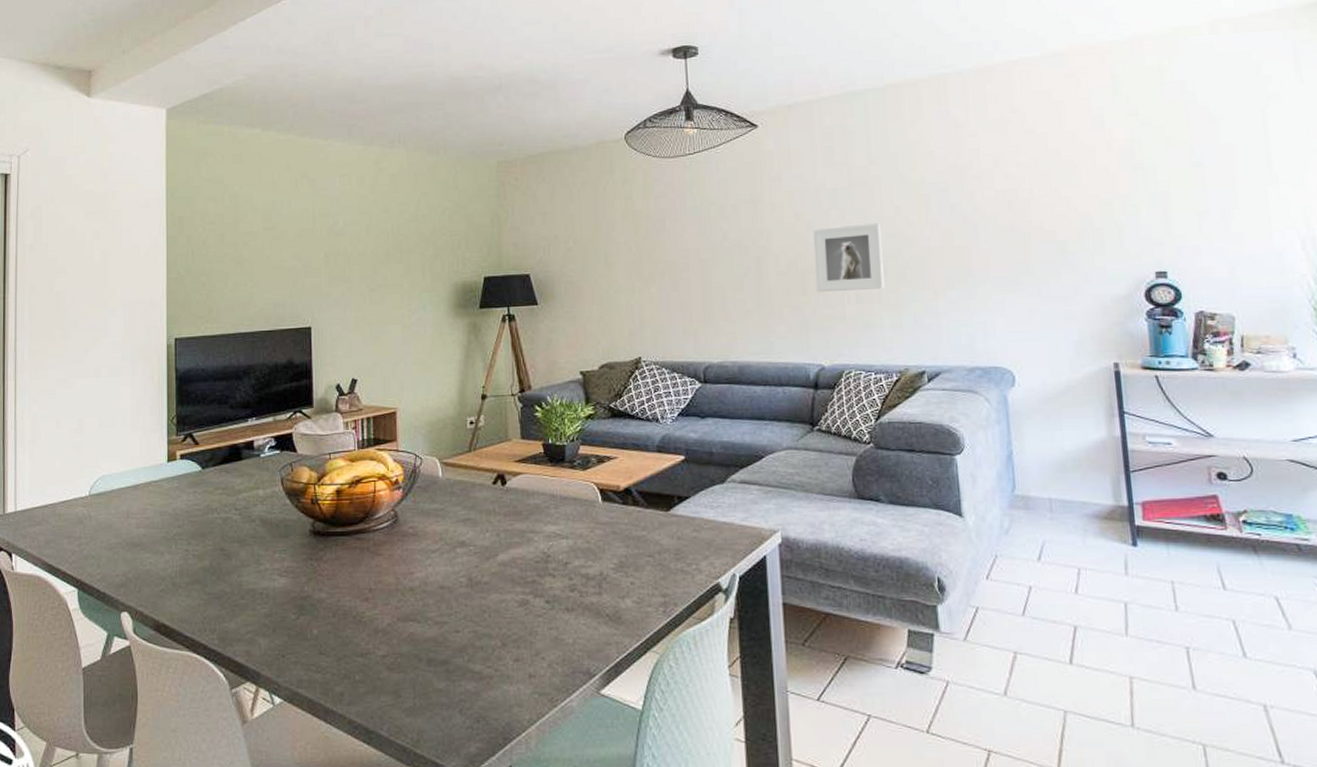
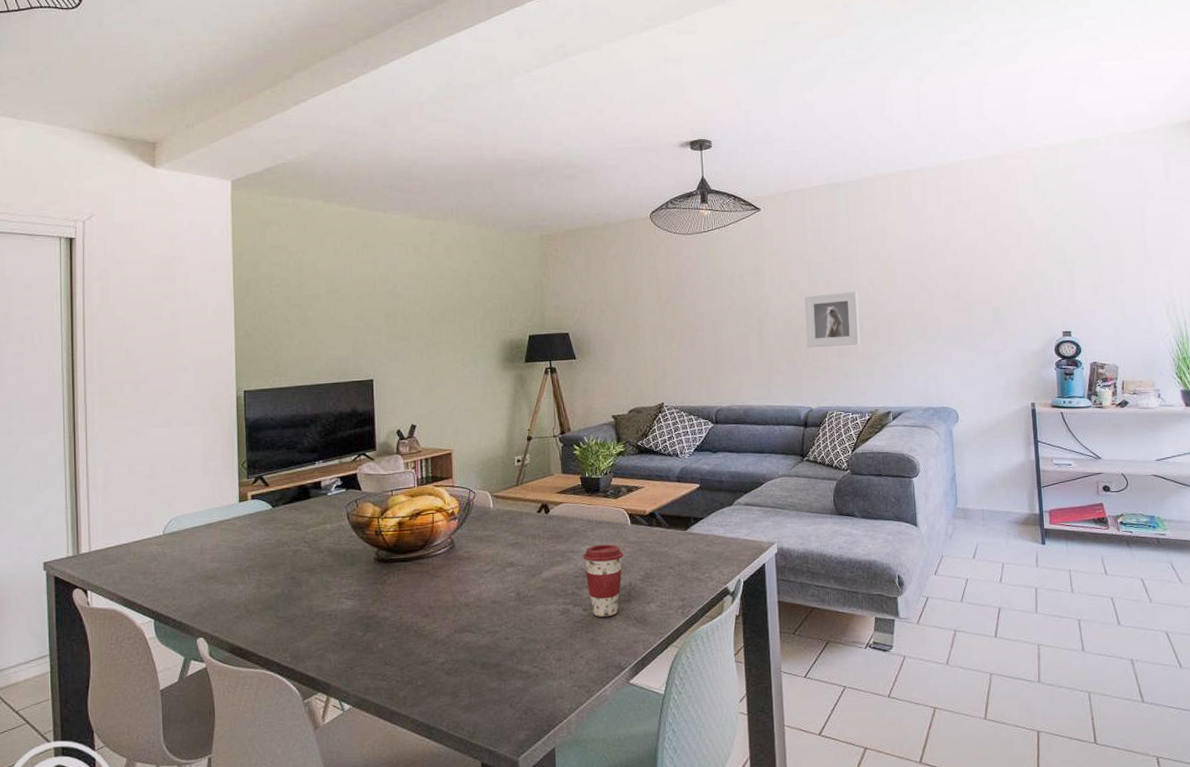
coffee cup: none [545,524,593,612] -> present [583,544,624,618]

